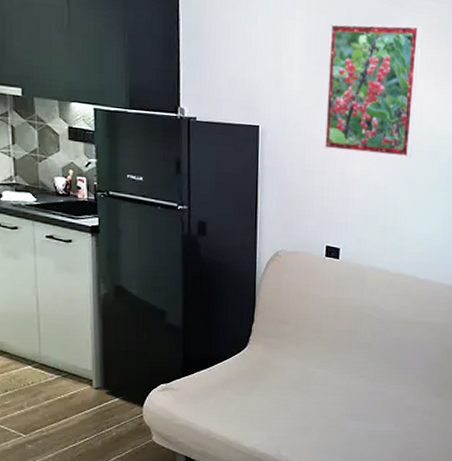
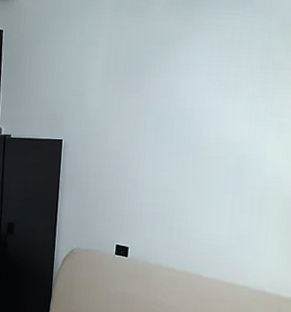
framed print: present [324,24,421,158] -> none [118,43,214,163]

